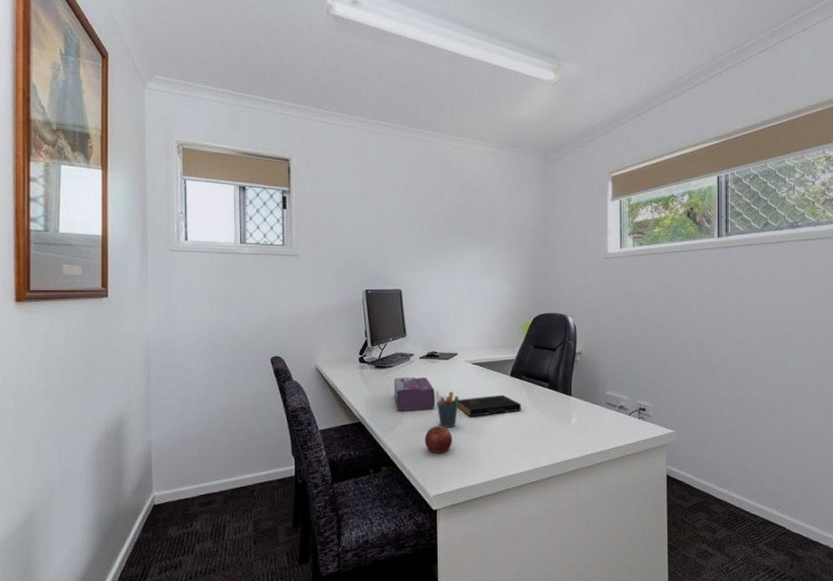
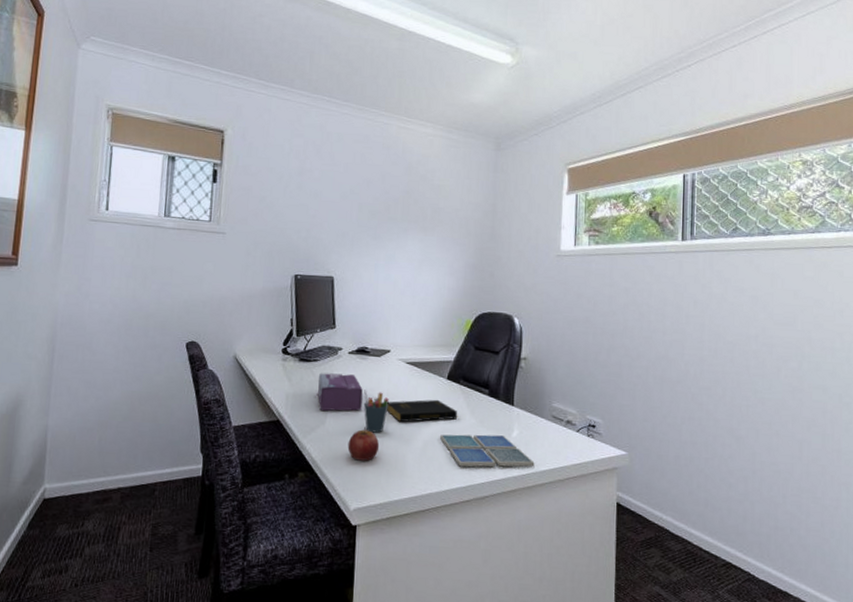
drink coaster: none [507,423,593,453] -> present [440,434,535,467]

